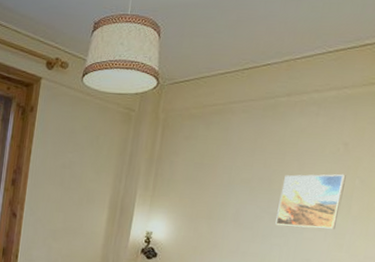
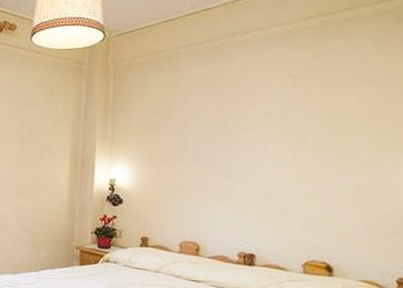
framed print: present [275,174,346,229] -> none [235,105,298,162]

